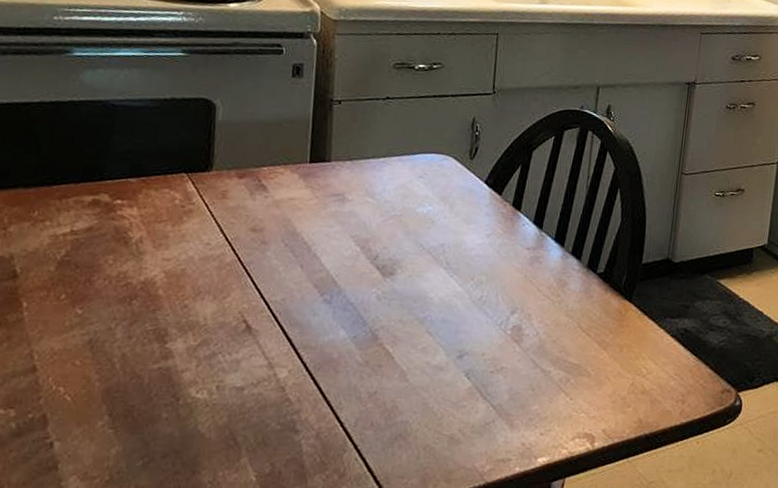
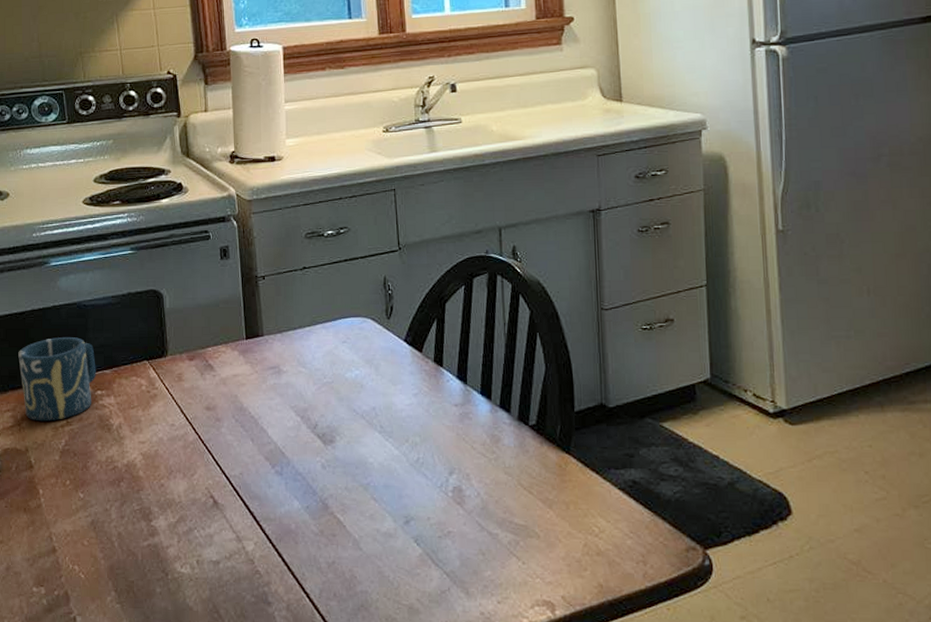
cup: none [14,136,119,228] -> present [18,336,96,422]

